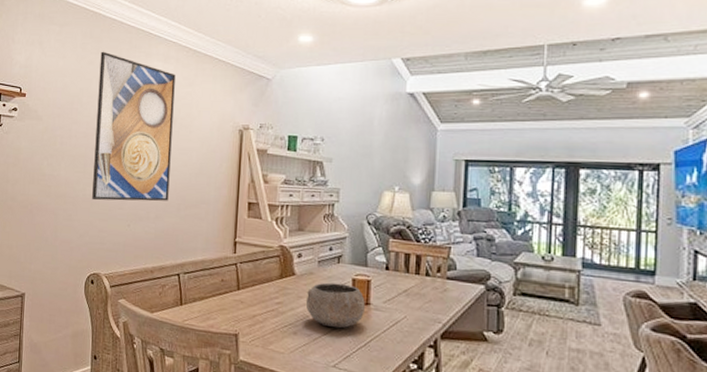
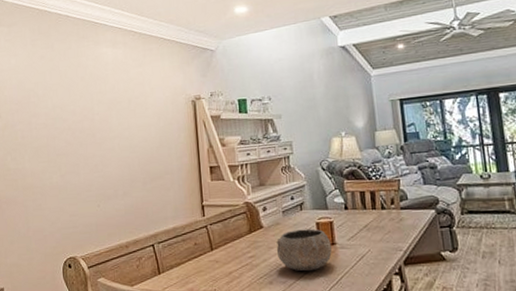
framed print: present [92,51,176,202] -> none [50,45,134,187]

